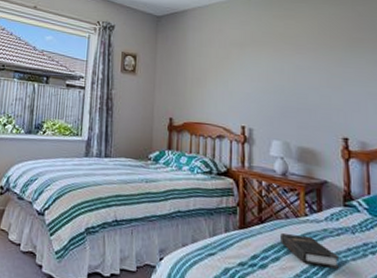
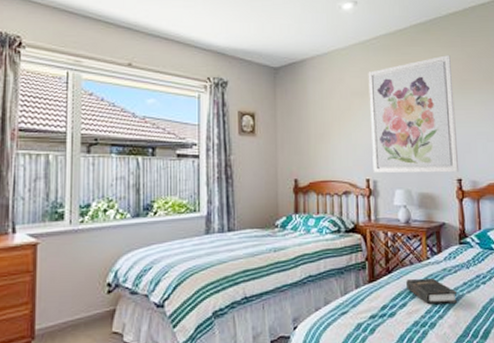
wall art: none [248,13,346,131] -> present [368,55,460,173]

